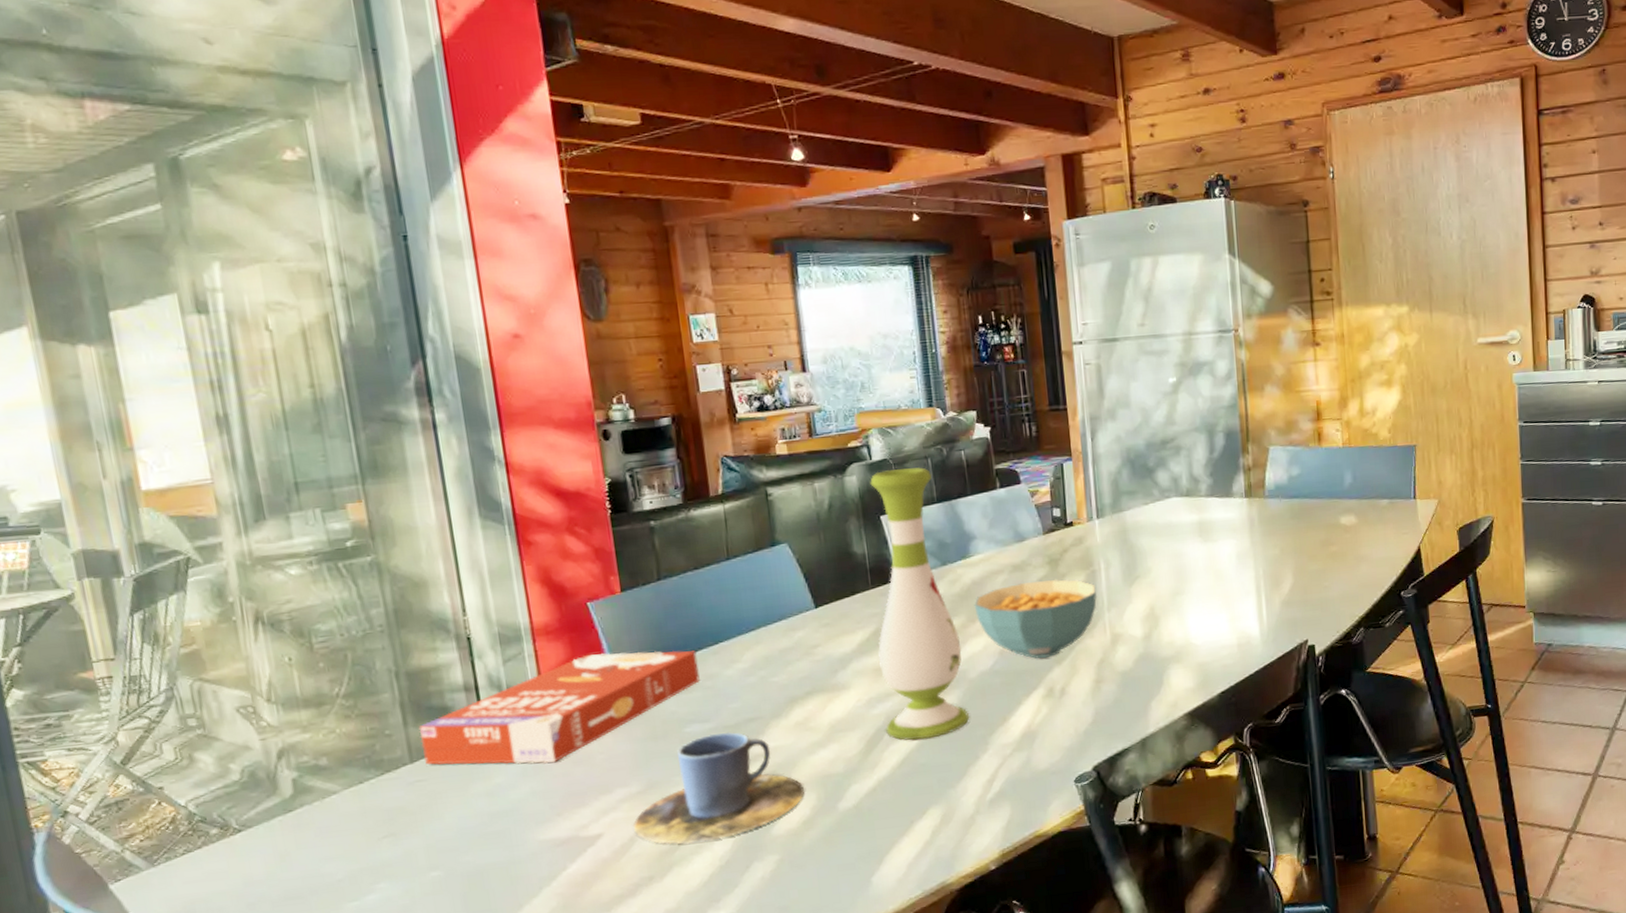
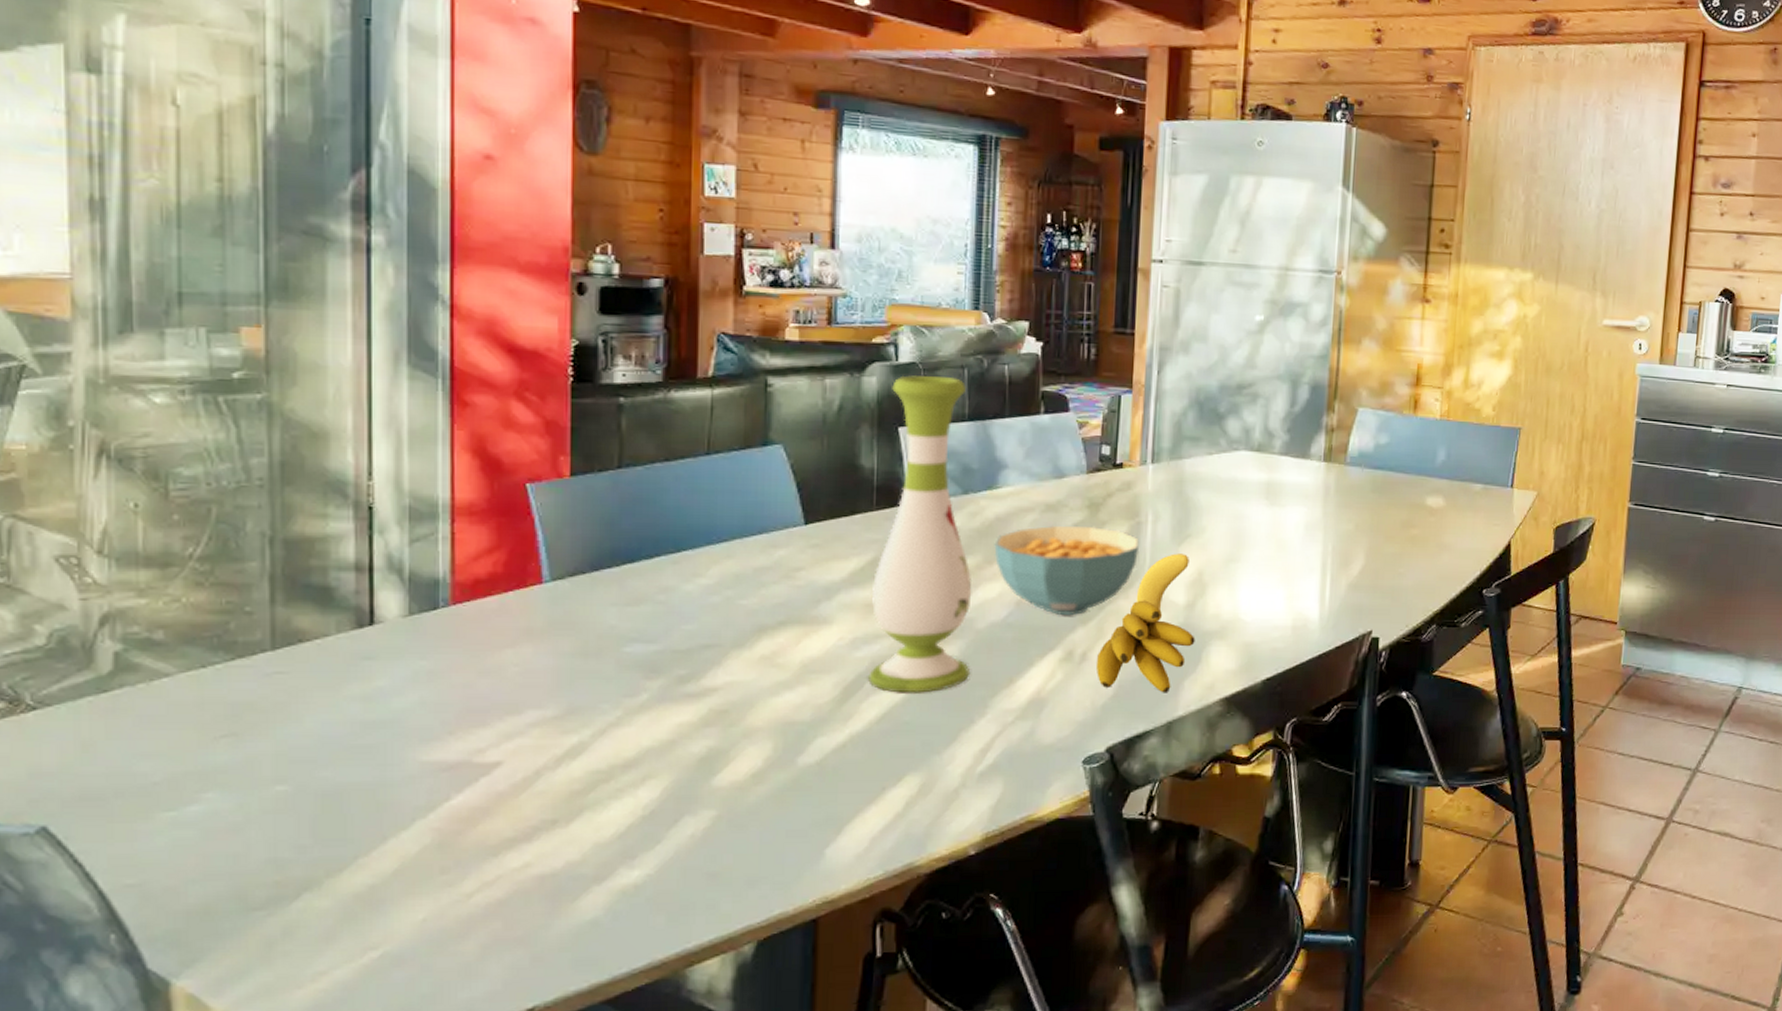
cereal box: present [418,650,700,765] -> none [289,544,652,670]
cup: present [632,732,804,845] -> none [541,657,759,785]
banana: none [1074,593,1156,716] -> present [1097,553,1195,693]

